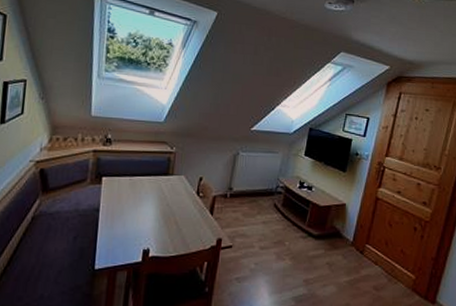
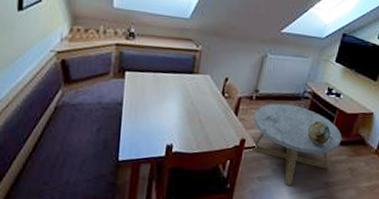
coffee table: none [227,200,318,285] -> present [250,103,342,185]
decorative sphere: none [282,215,305,240] -> present [307,120,331,145]

